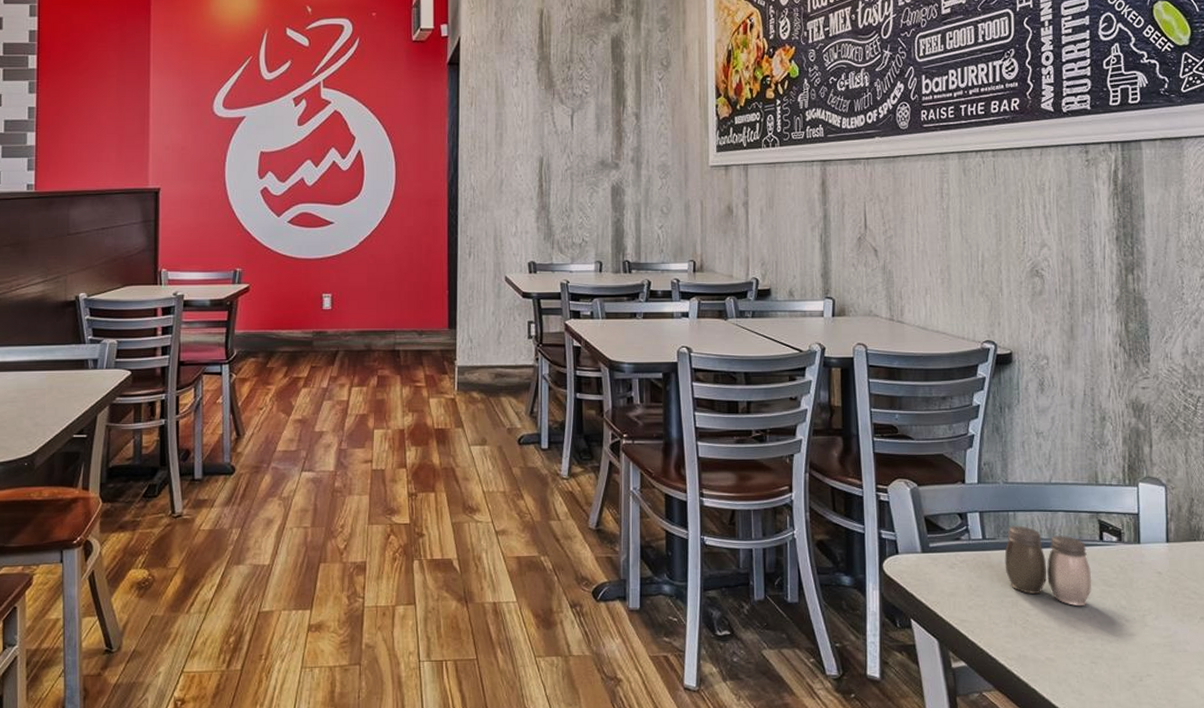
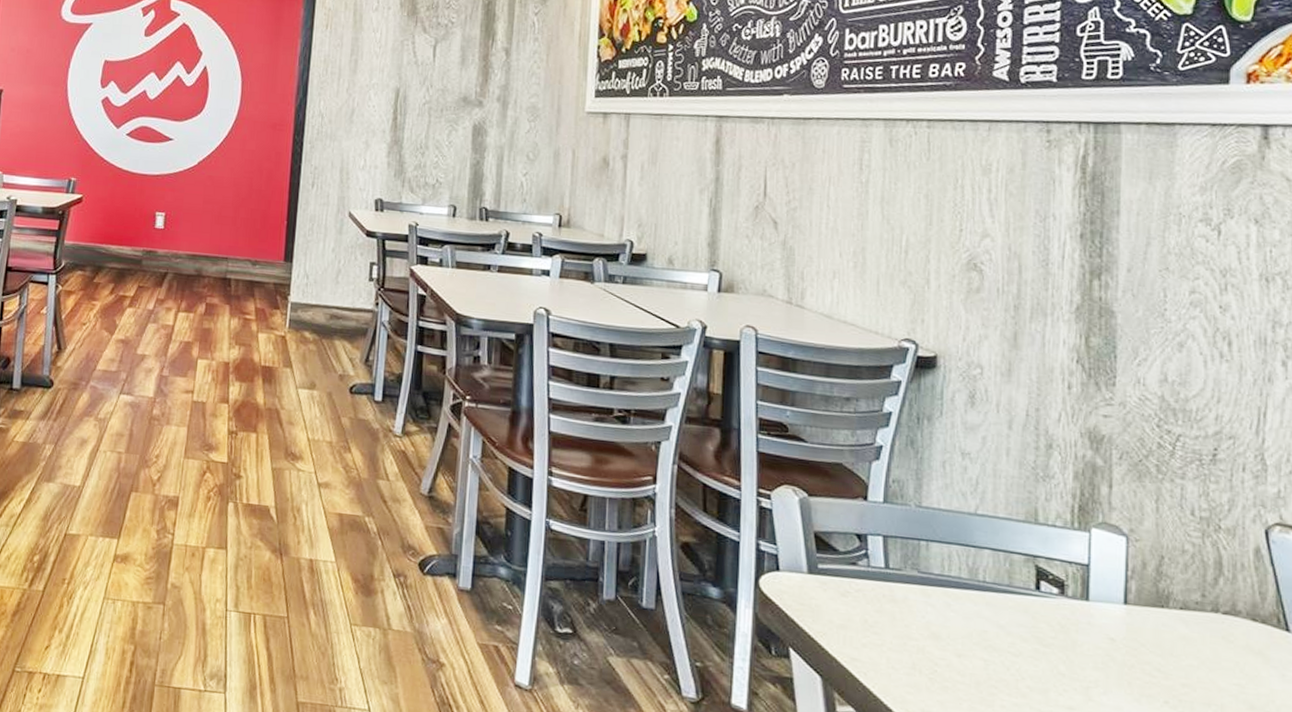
salt and pepper shaker: present [1004,525,1092,606] -> none [911,557,1023,664]

